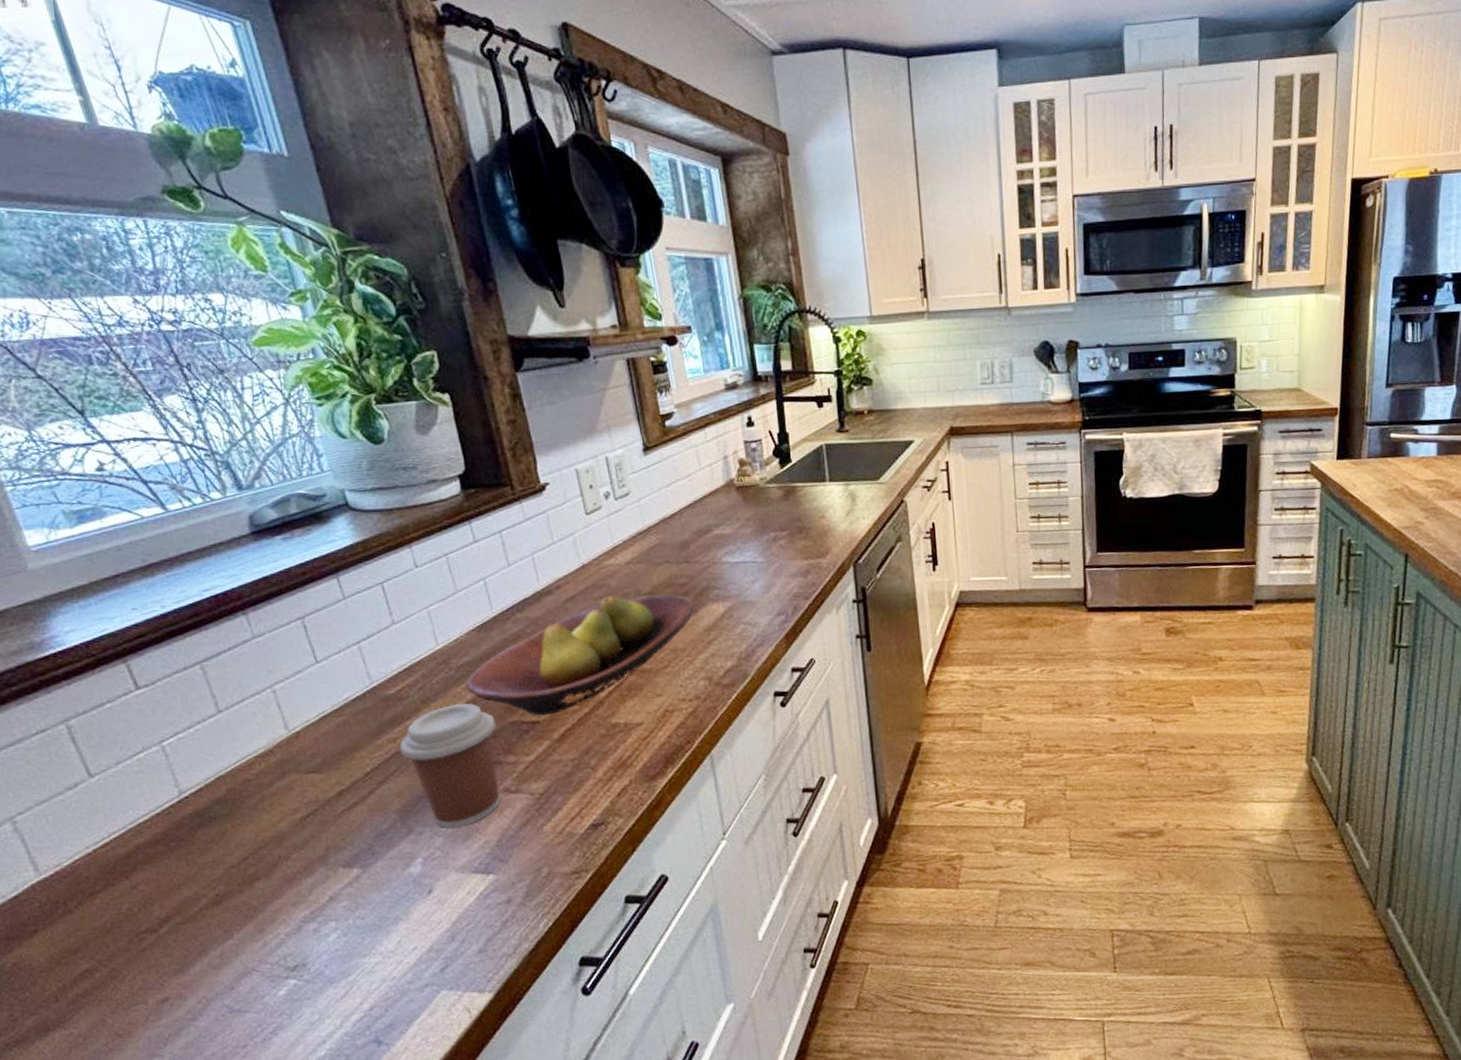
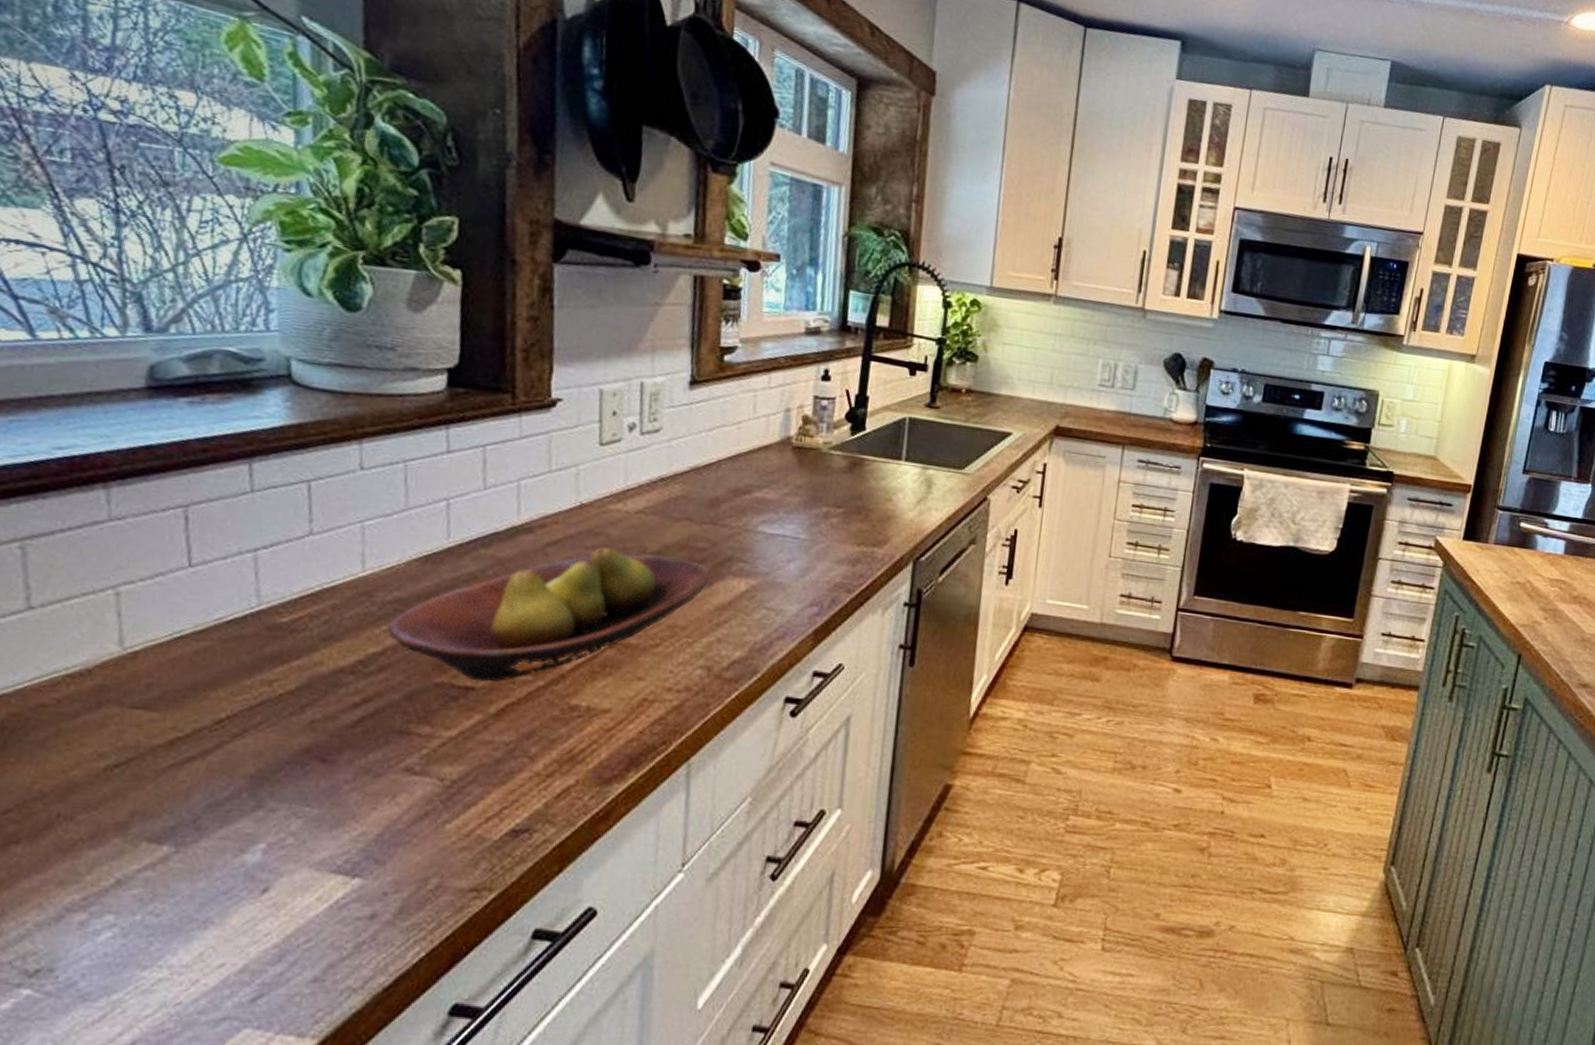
coffee cup: present [400,703,500,829] -> none [274,649,416,809]

